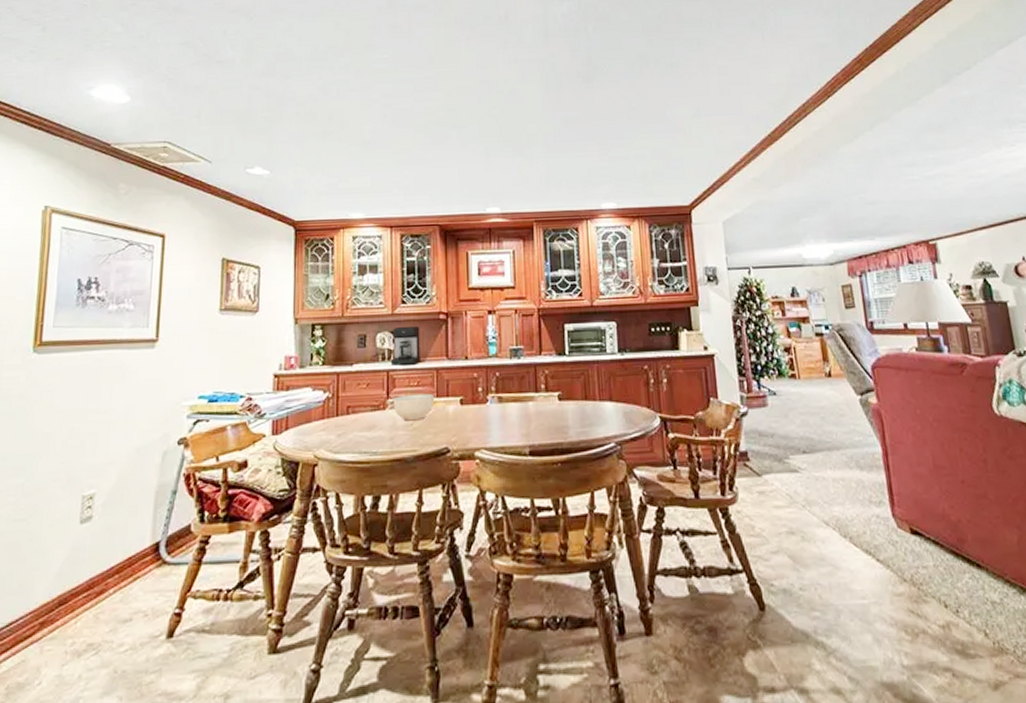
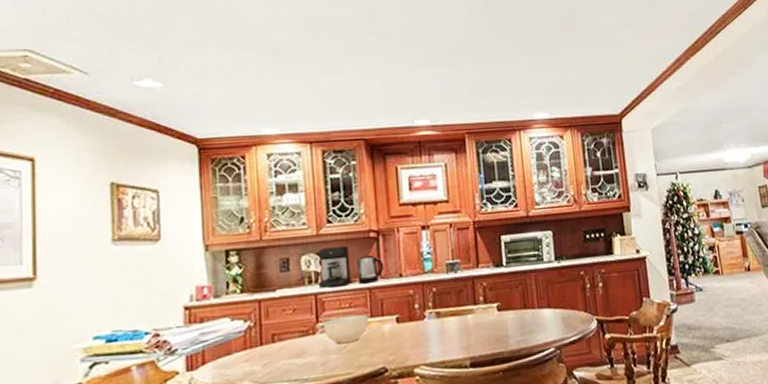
kettle: none [426,336,451,364] -> present [356,255,384,284]

